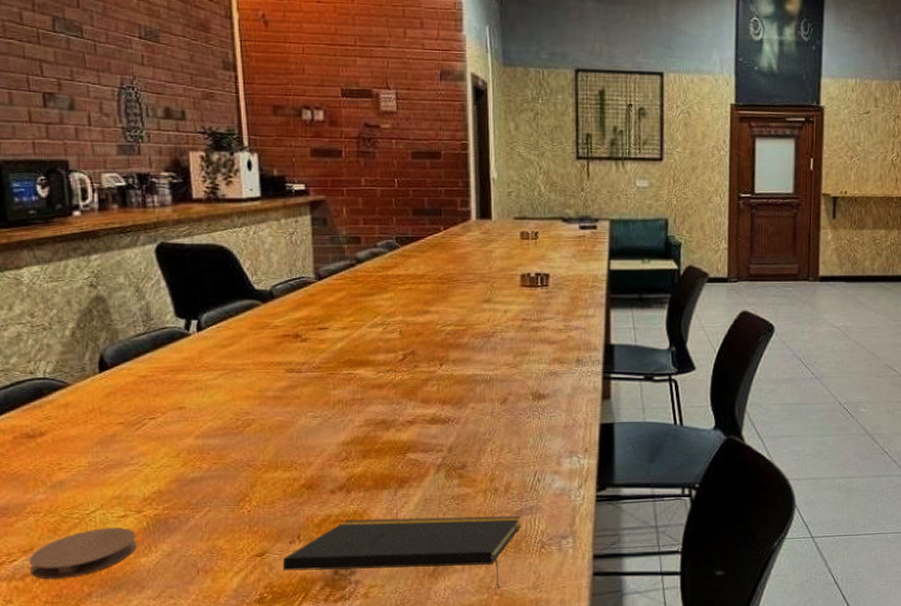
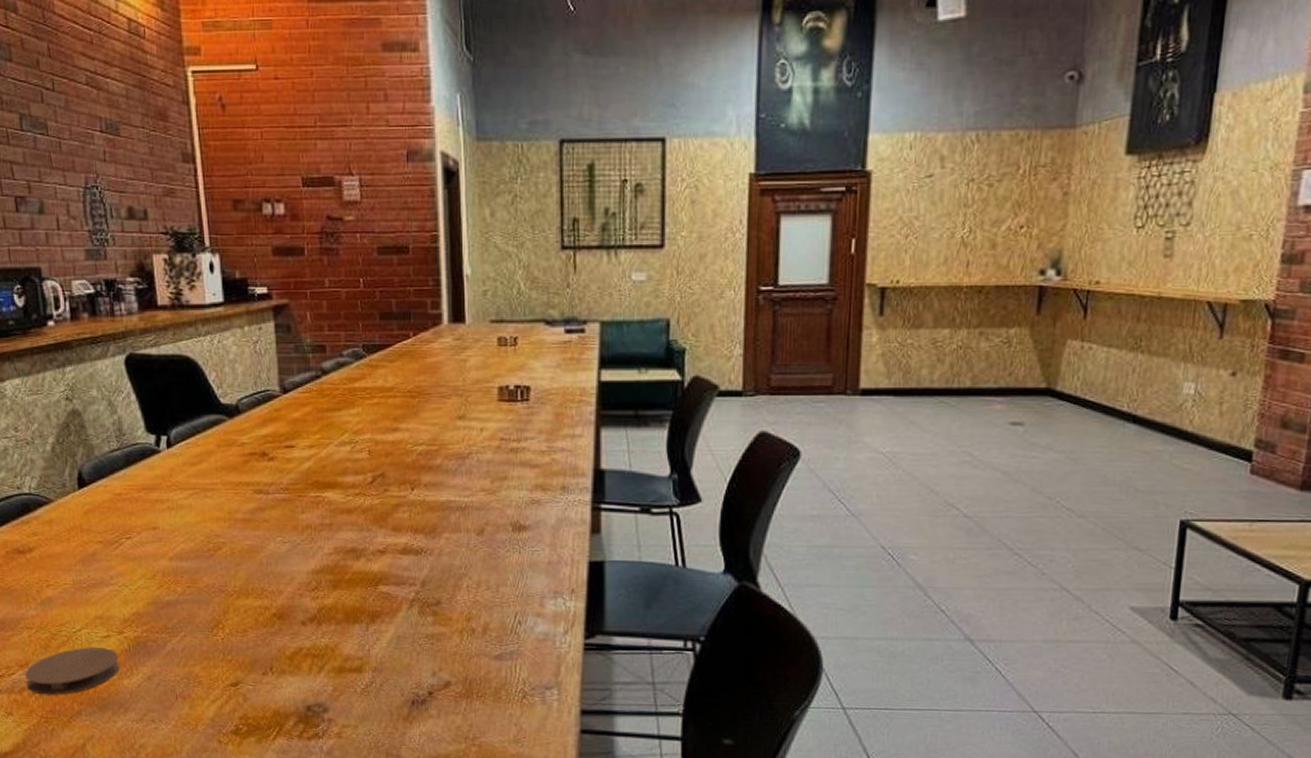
notepad: present [283,515,521,590] -> none [257,654,500,740]

